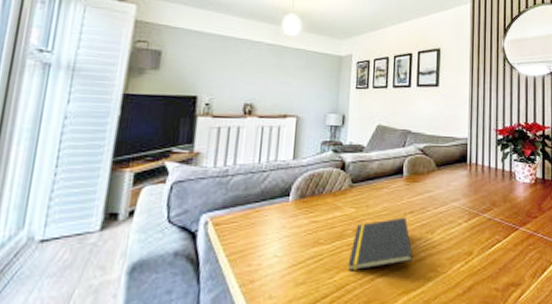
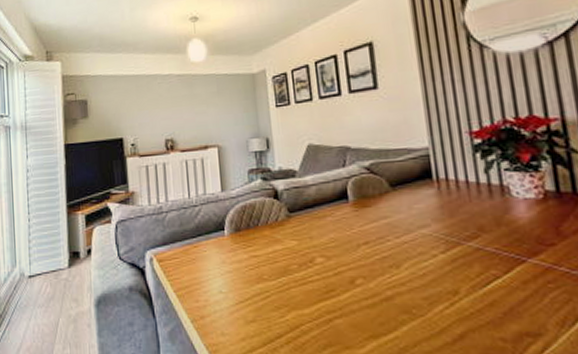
notepad: present [348,217,413,272] -> none [298,249,377,311]

